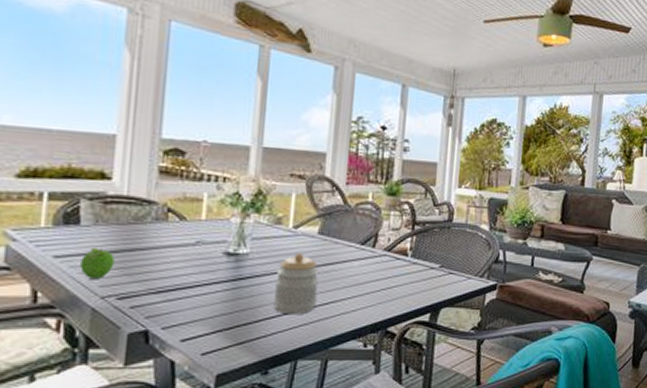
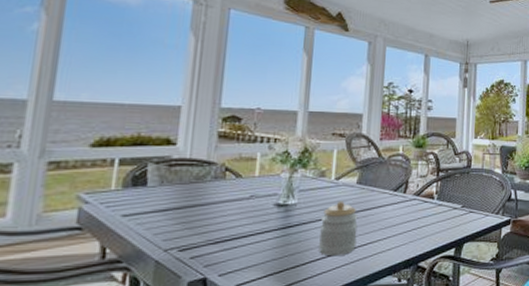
fruit: present [80,247,115,279] -> none [146,205,178,234]

